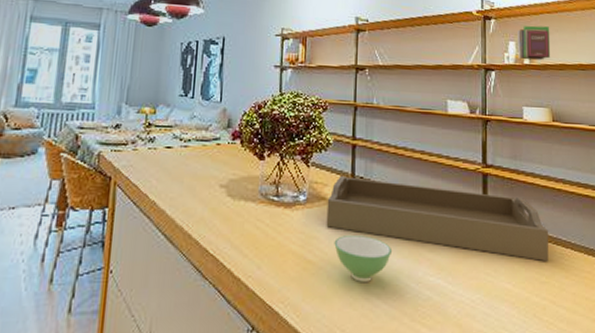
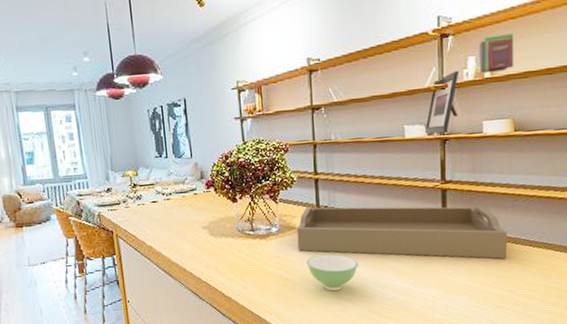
picture frame: none [468,52,501,115] -> present [425,70,459,135]

